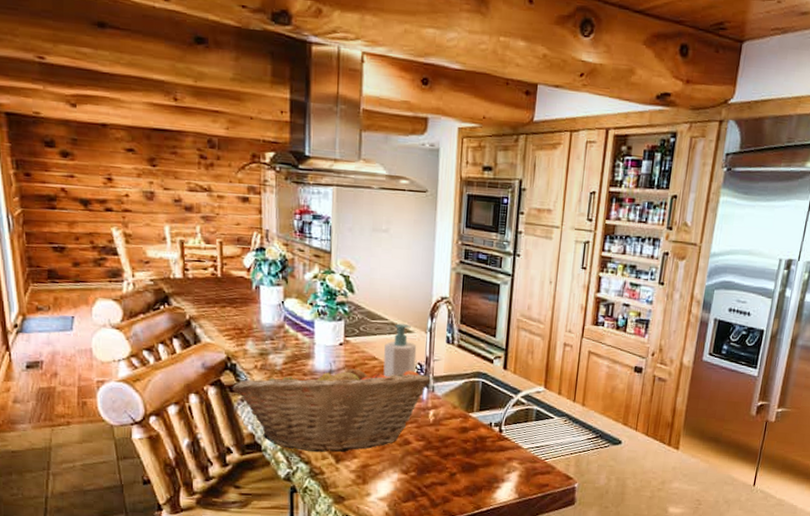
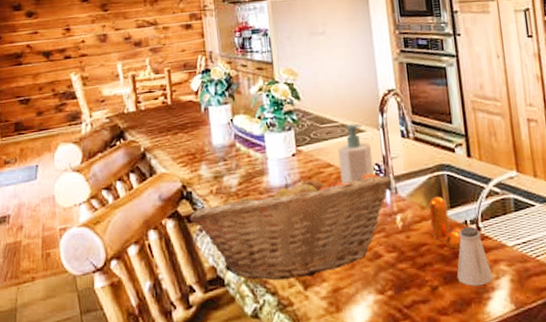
pepper shaker: none [459,399,485,445] -> present [429,196,462,249]
saltshaker: none [474,428,505,477] -> present [456,227,494,287]

